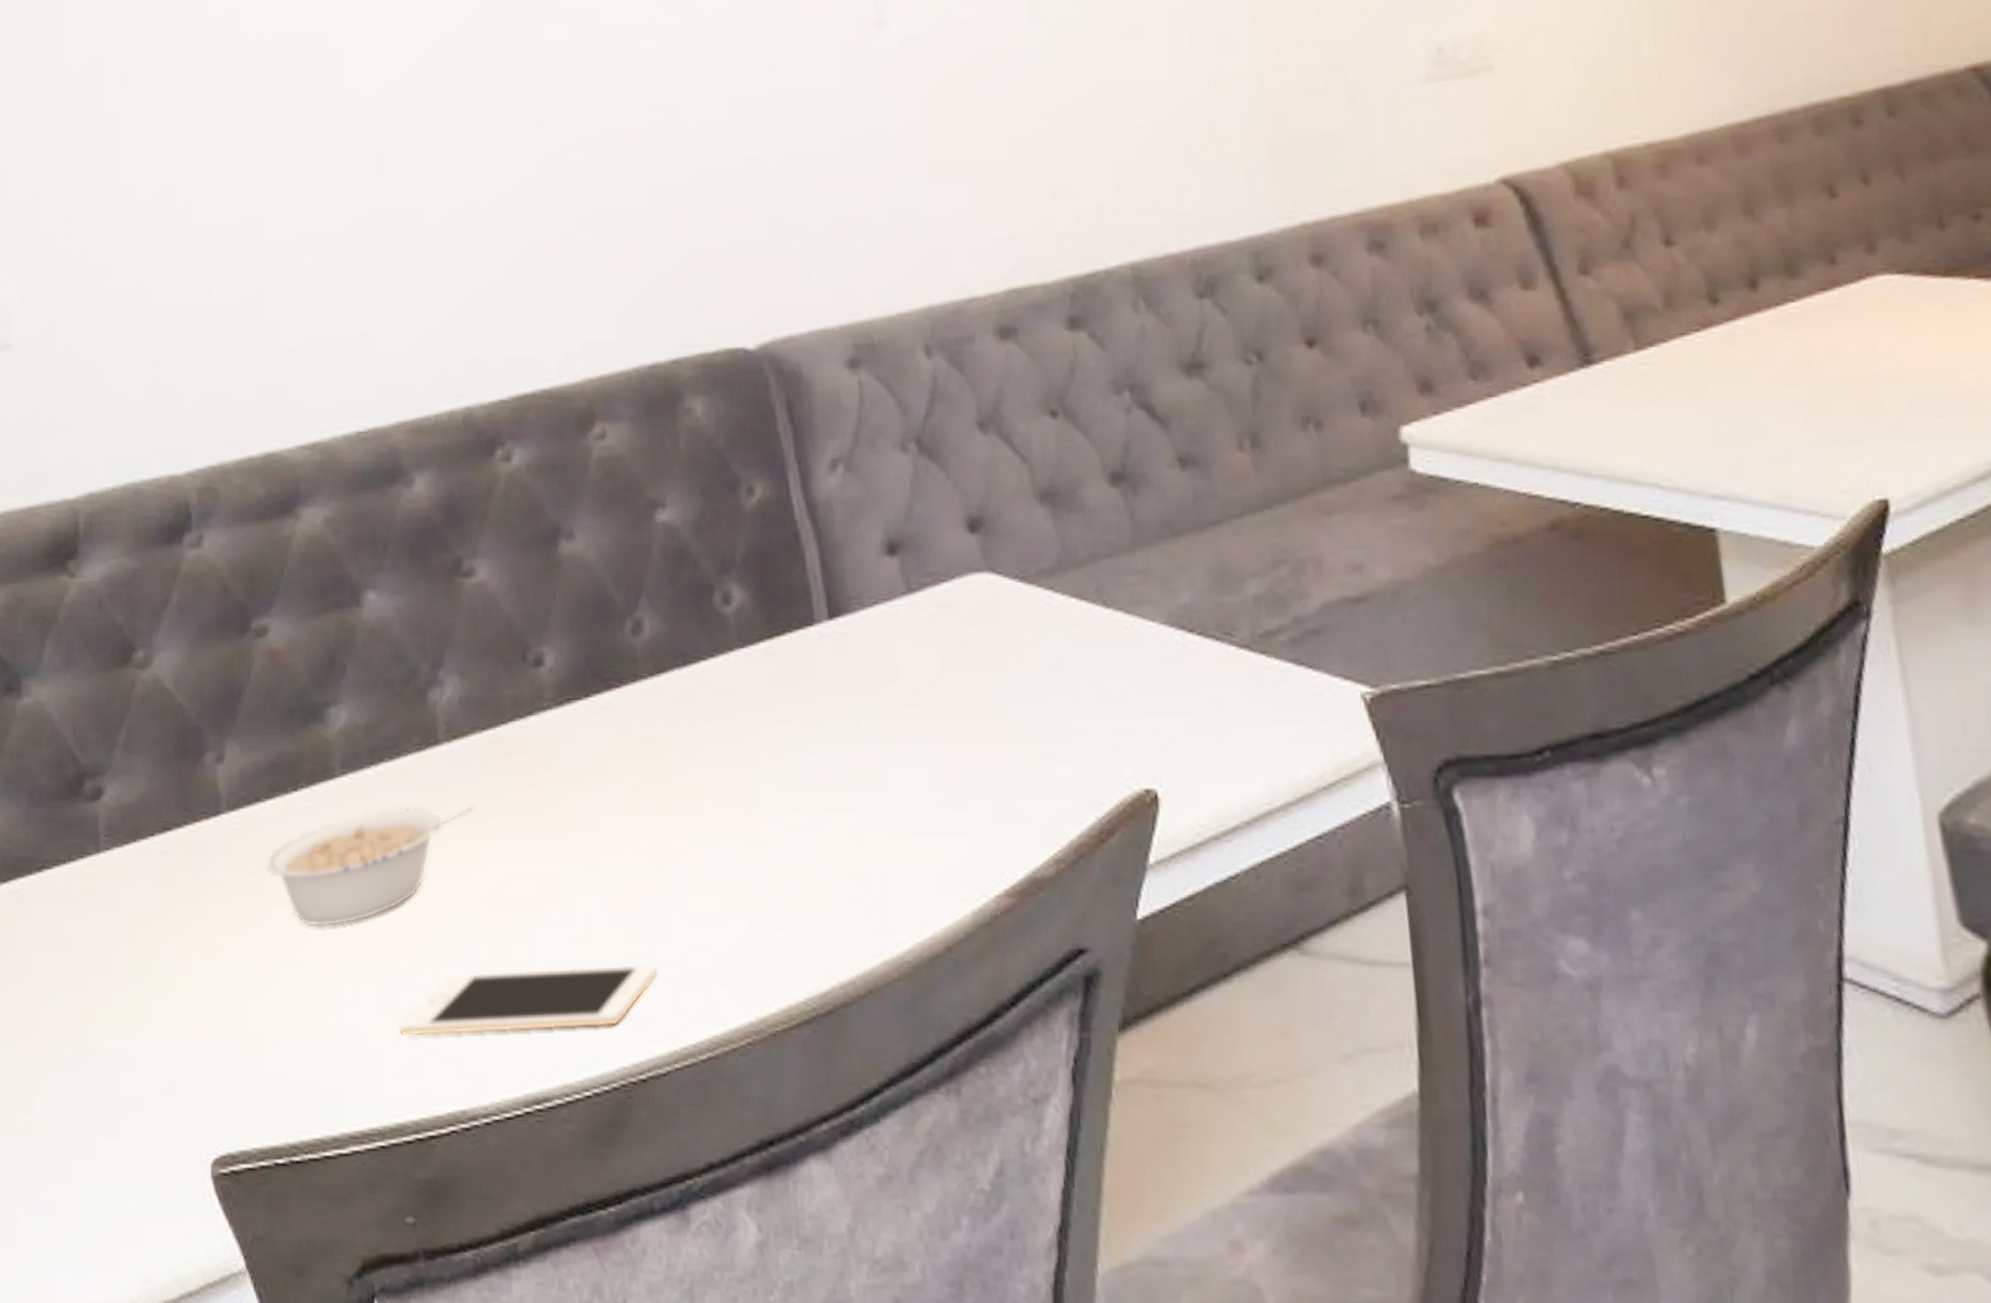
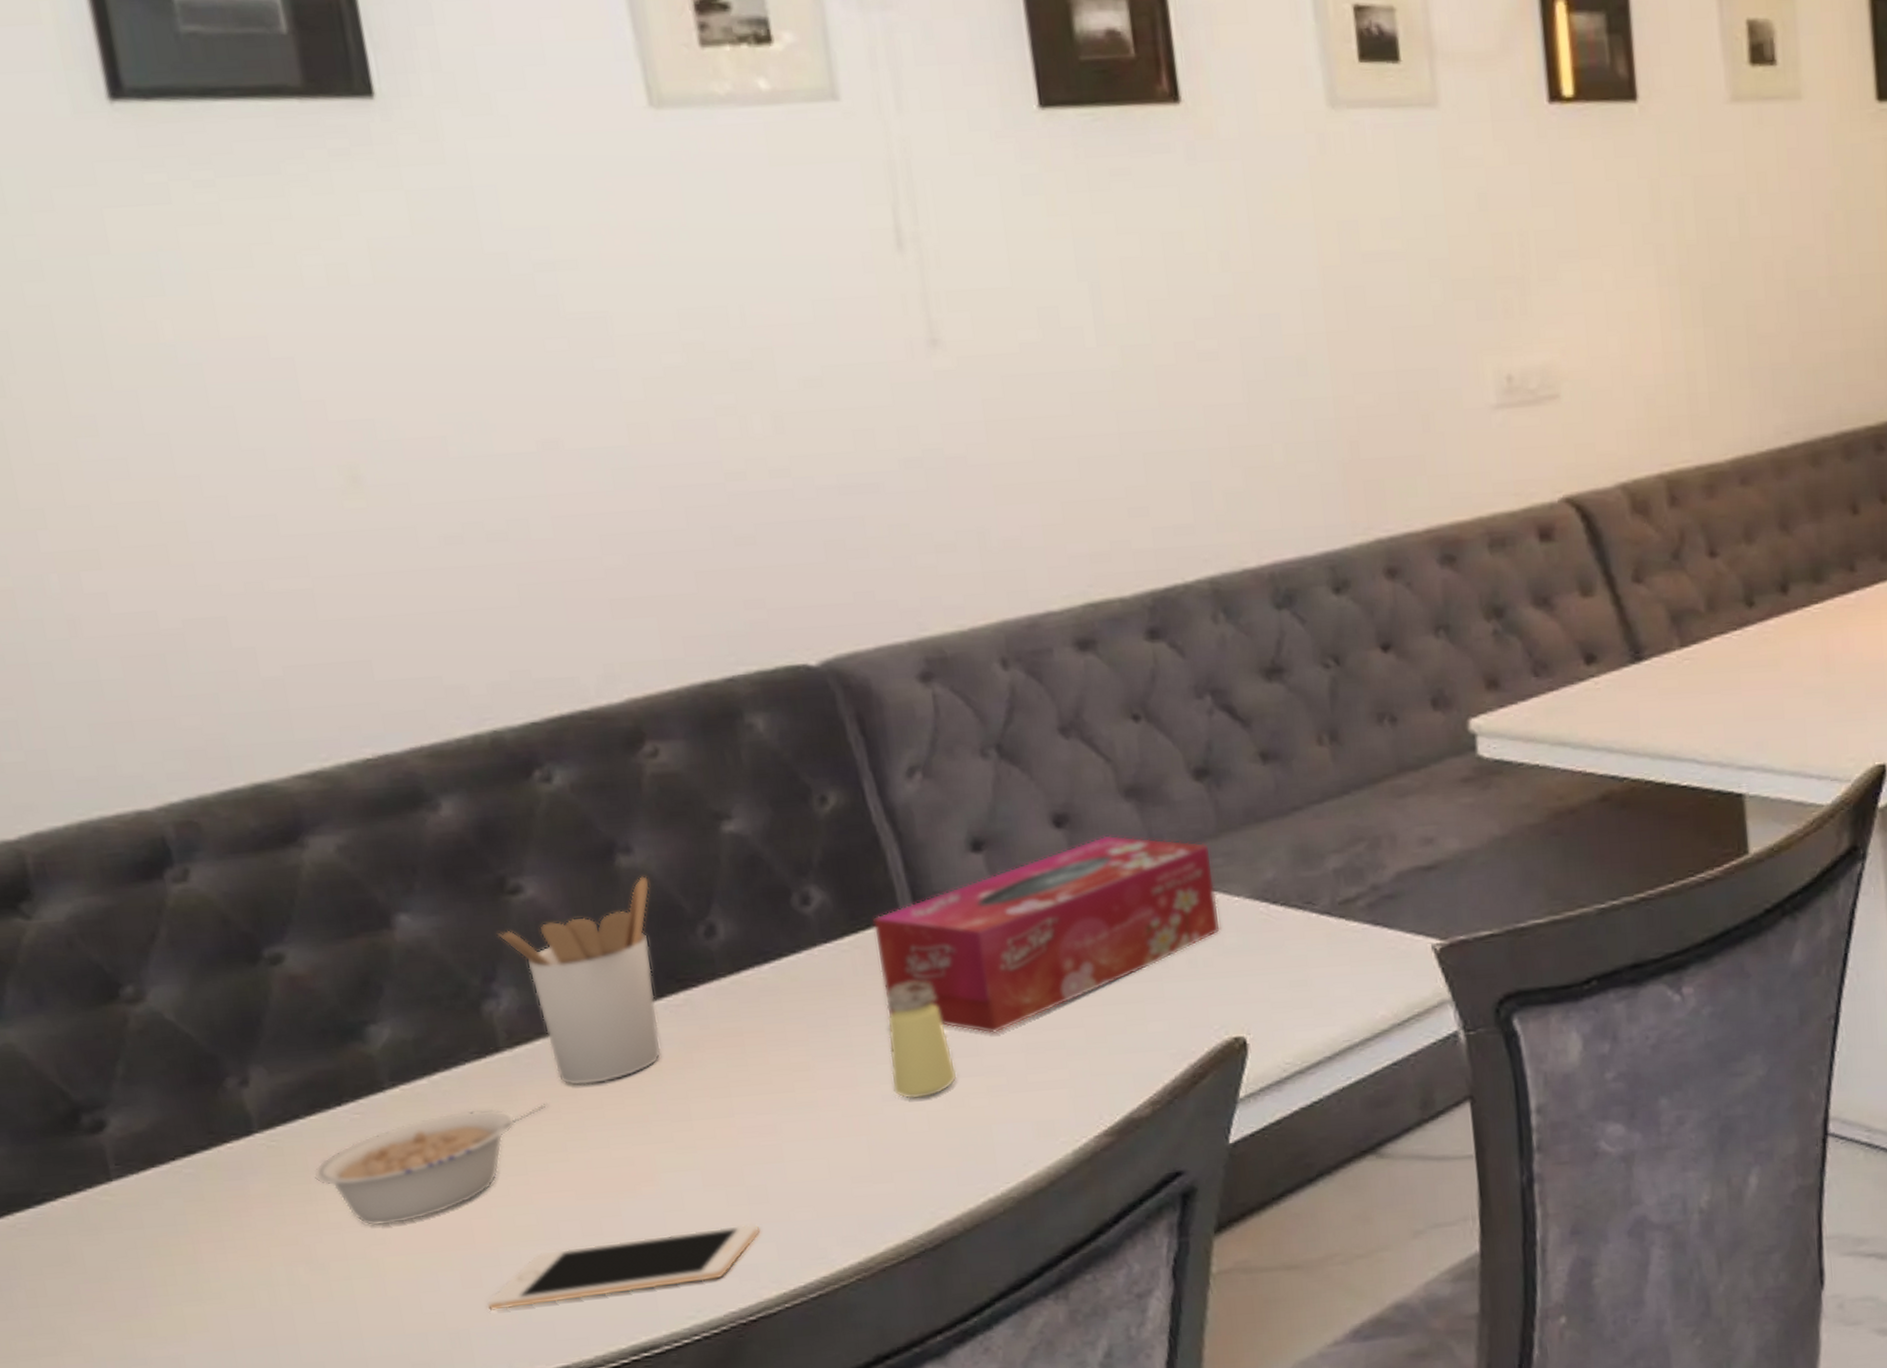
utensil holder: none [449,564,587,789] -> present [498,876,661,1086]
tissue box: none [787,543,1134,764] -> present [872,835,1221,1034]
saltshaker: none [794,696,860,834] -> present [884,980,957,1100]

